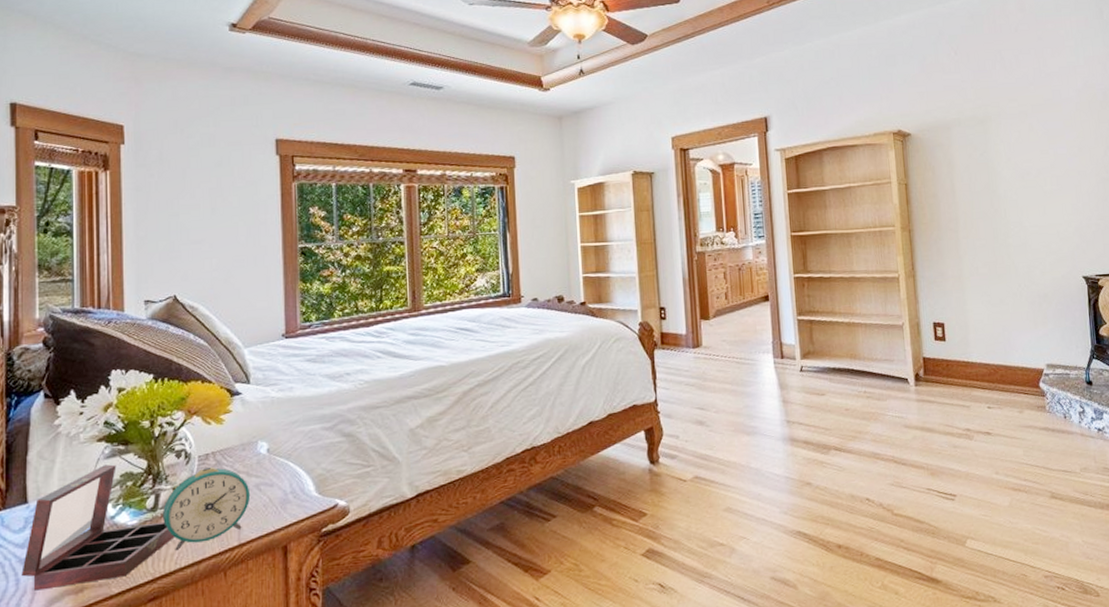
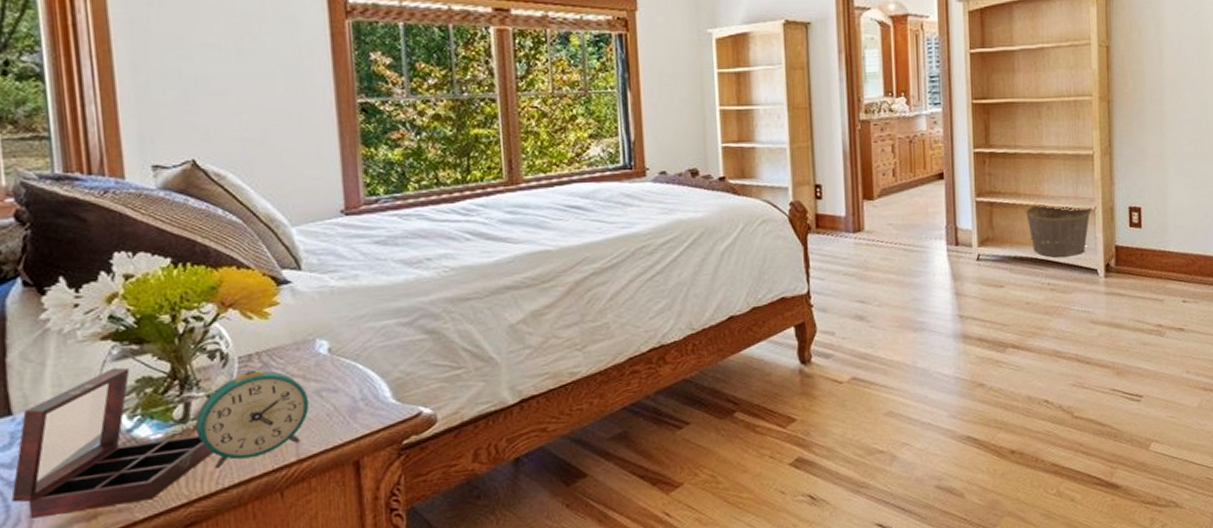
basket: none [840,321,900,369] -> present [1025,204,1091,258]

